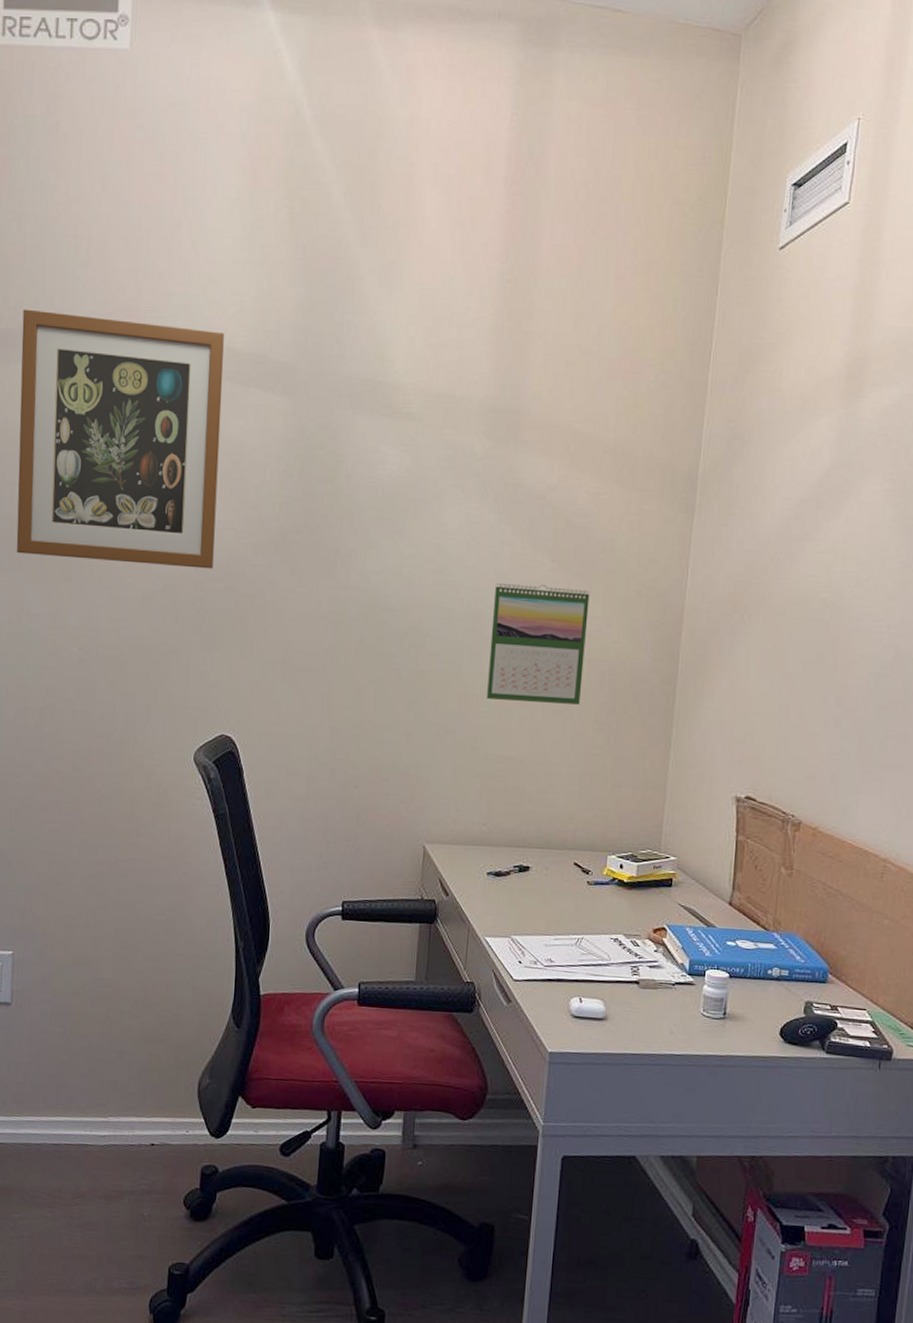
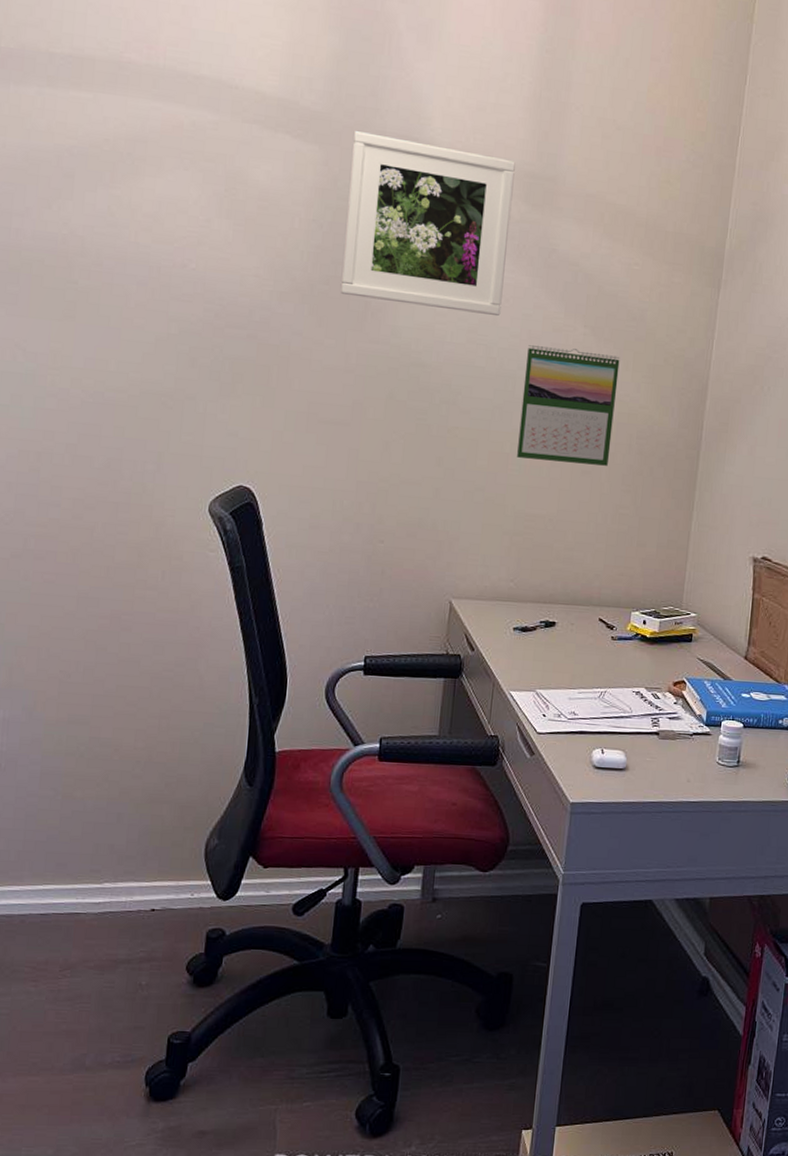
wall art: present [16,309,224,569] -> none [12,29,252,316]
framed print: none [310,379,479,556] -> present [340,131,515,317]

